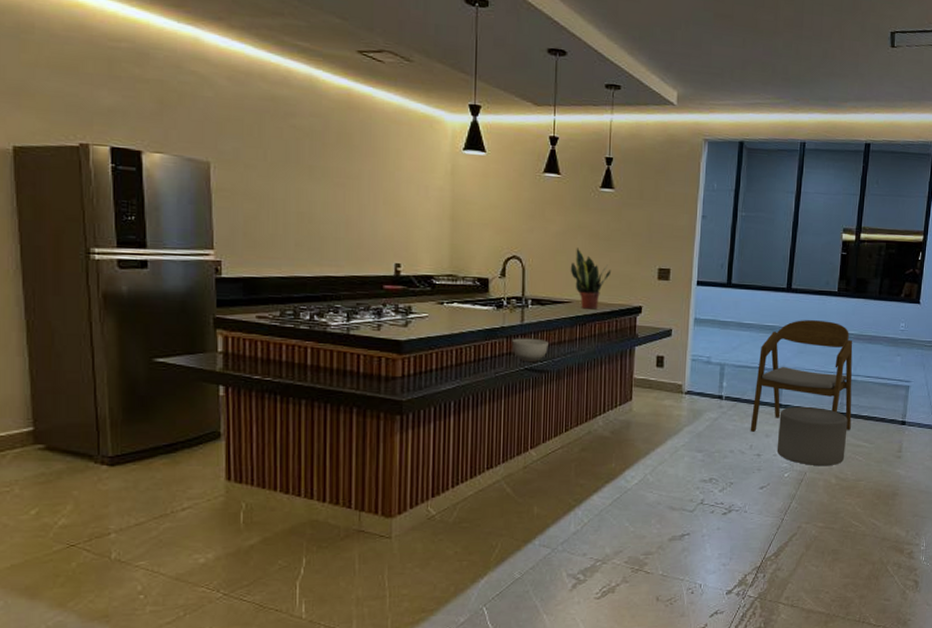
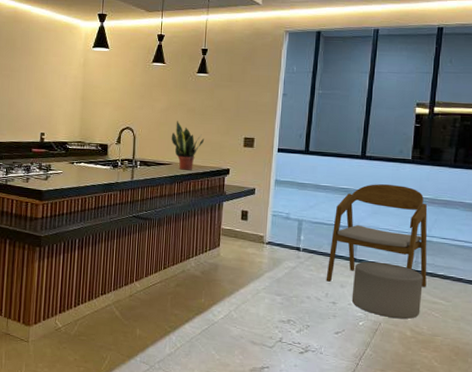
bowl: present [511,338,548,363] -> none [123,191,152,212]

